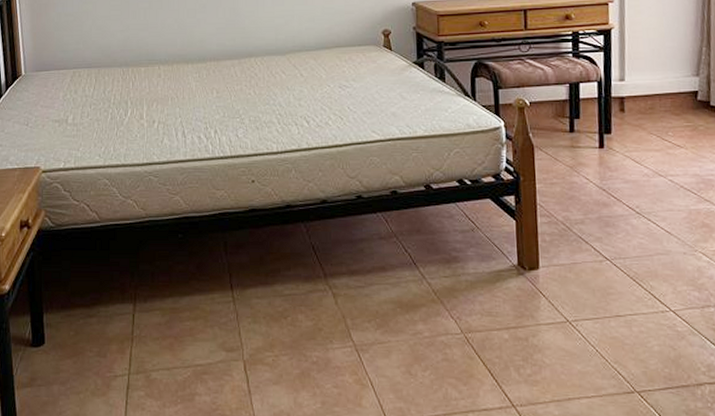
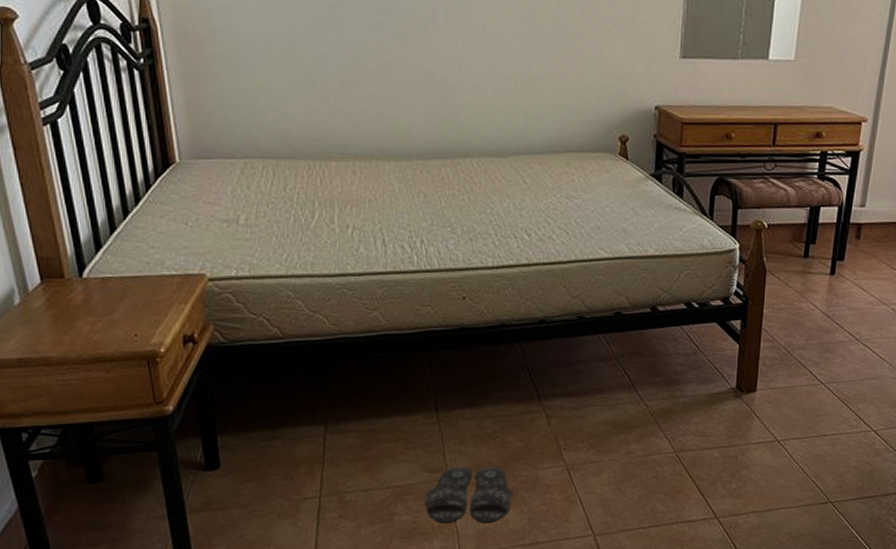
slippers: none [223,345,307,407] -> present [425,466,514,524]

